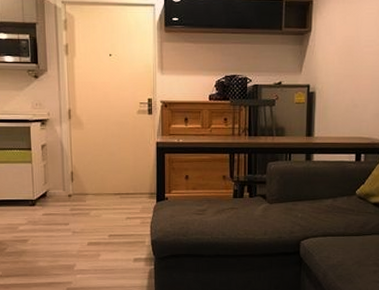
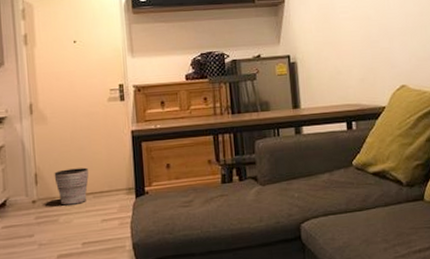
planter pot: none [87,171,117,202] -> present [54,167,89,206]

